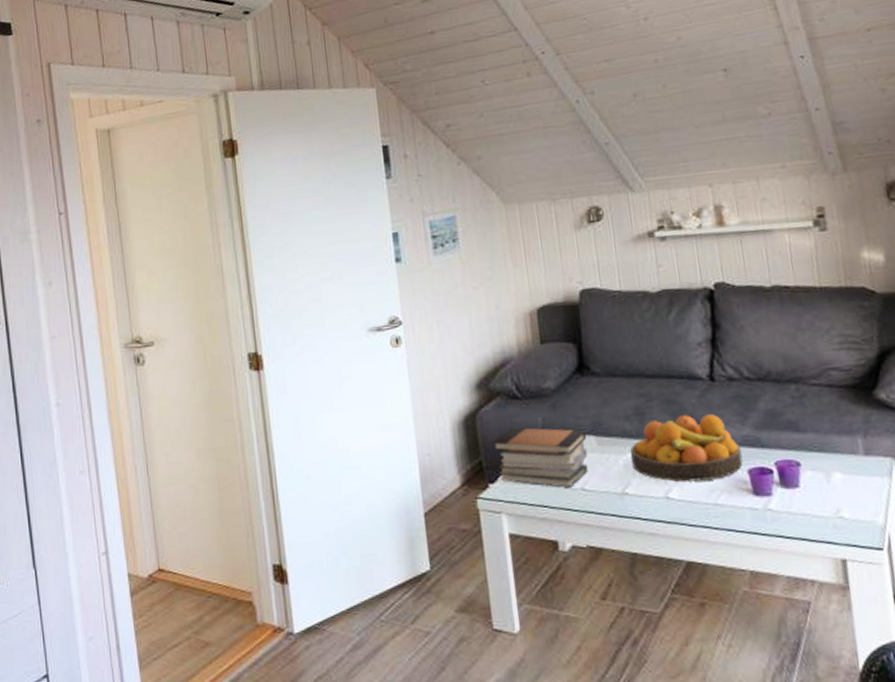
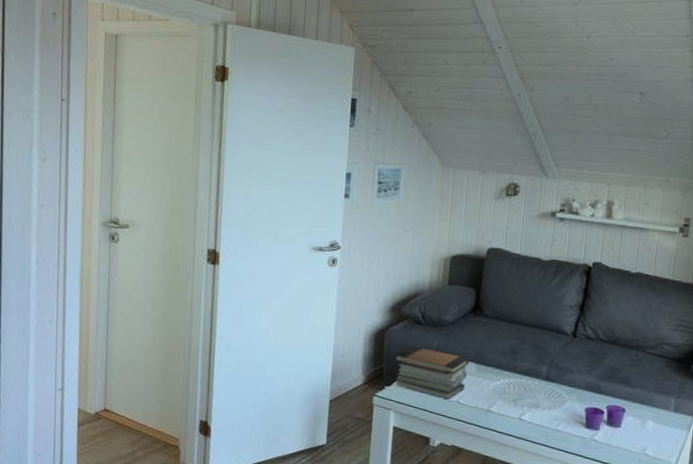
fruit bowl: present [630,414,743,483] -> none [499,359,584,412]

